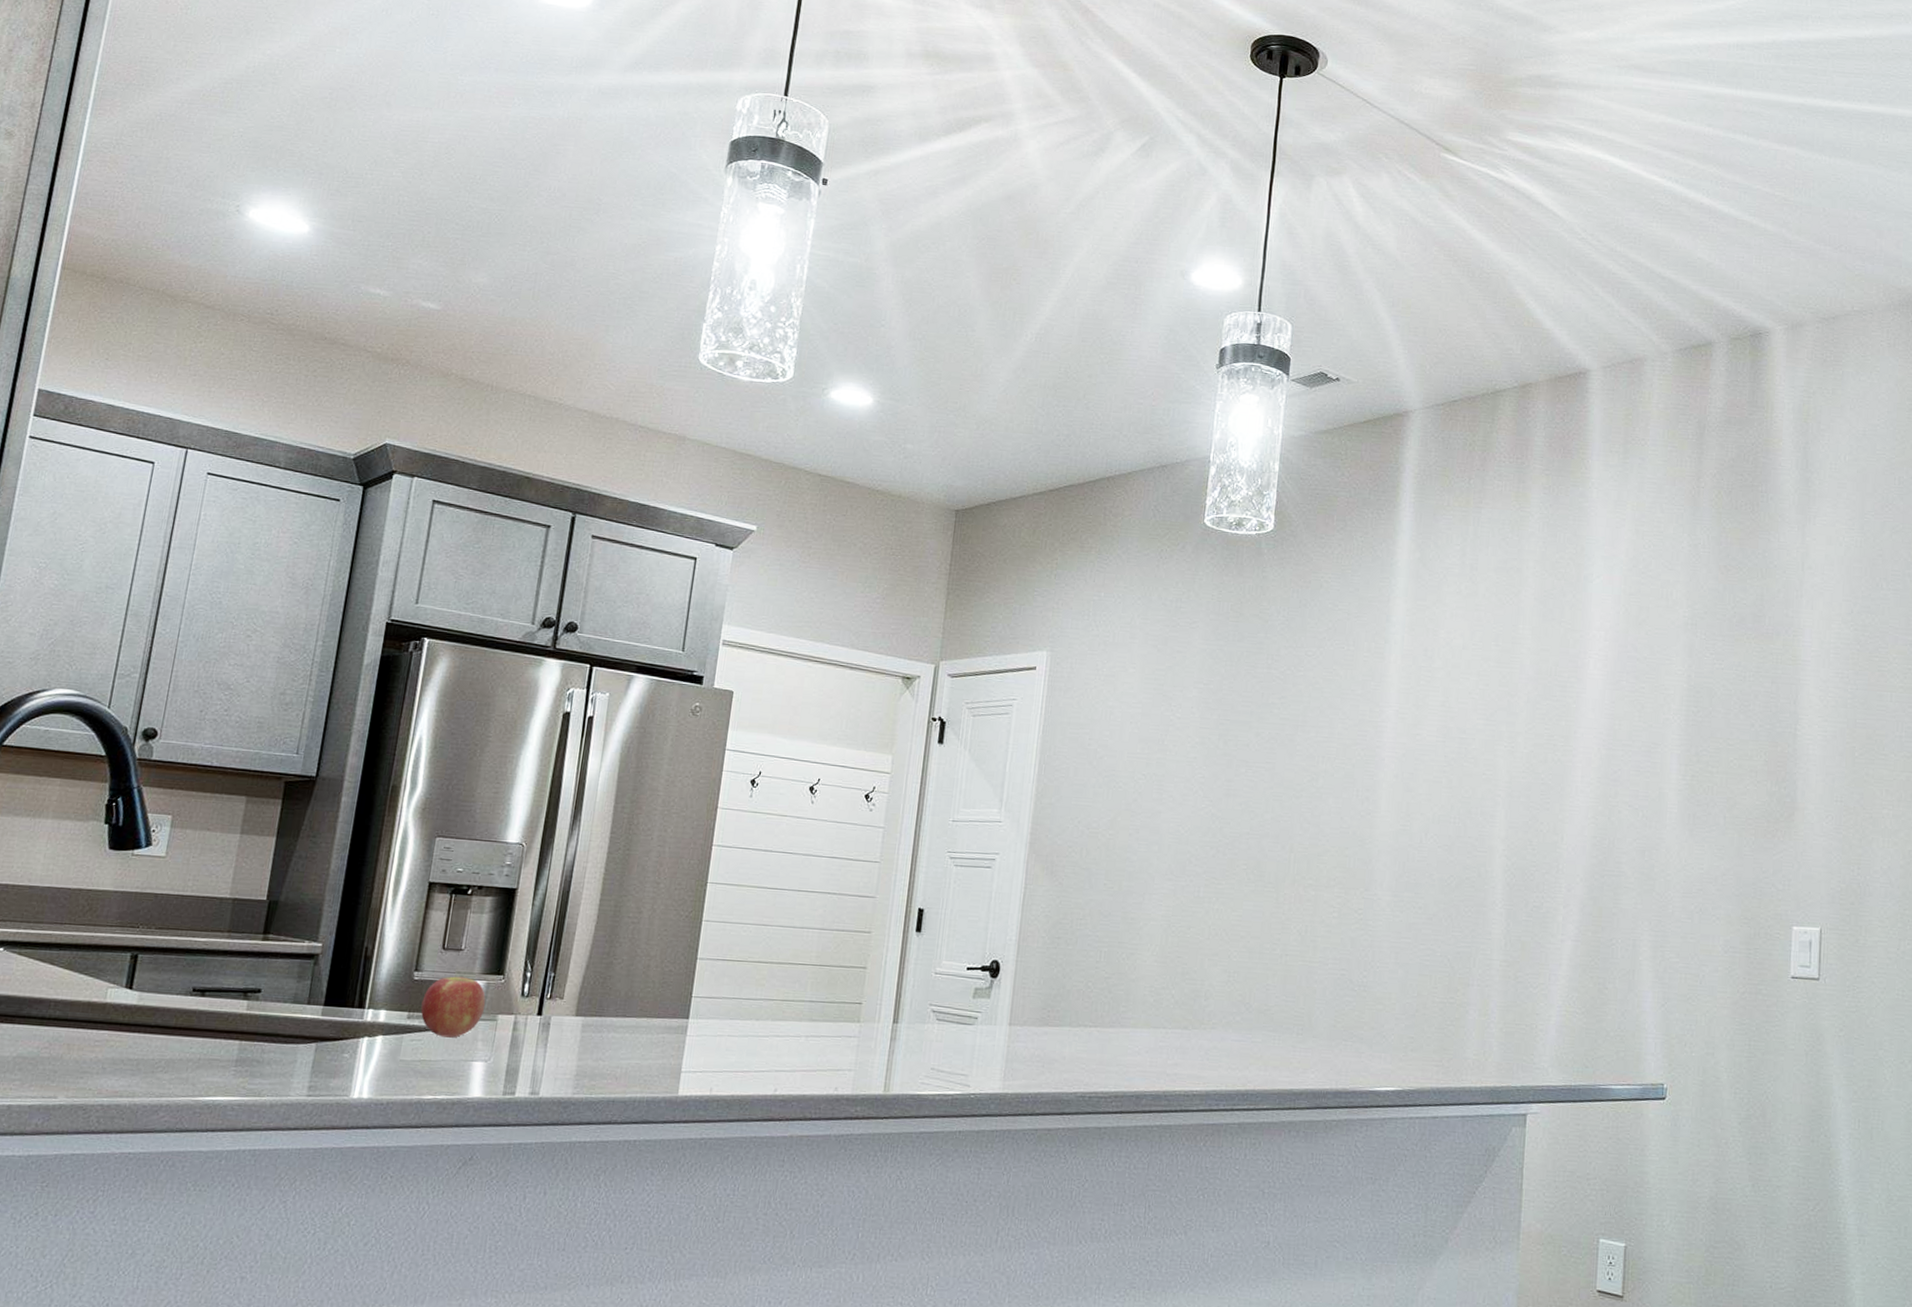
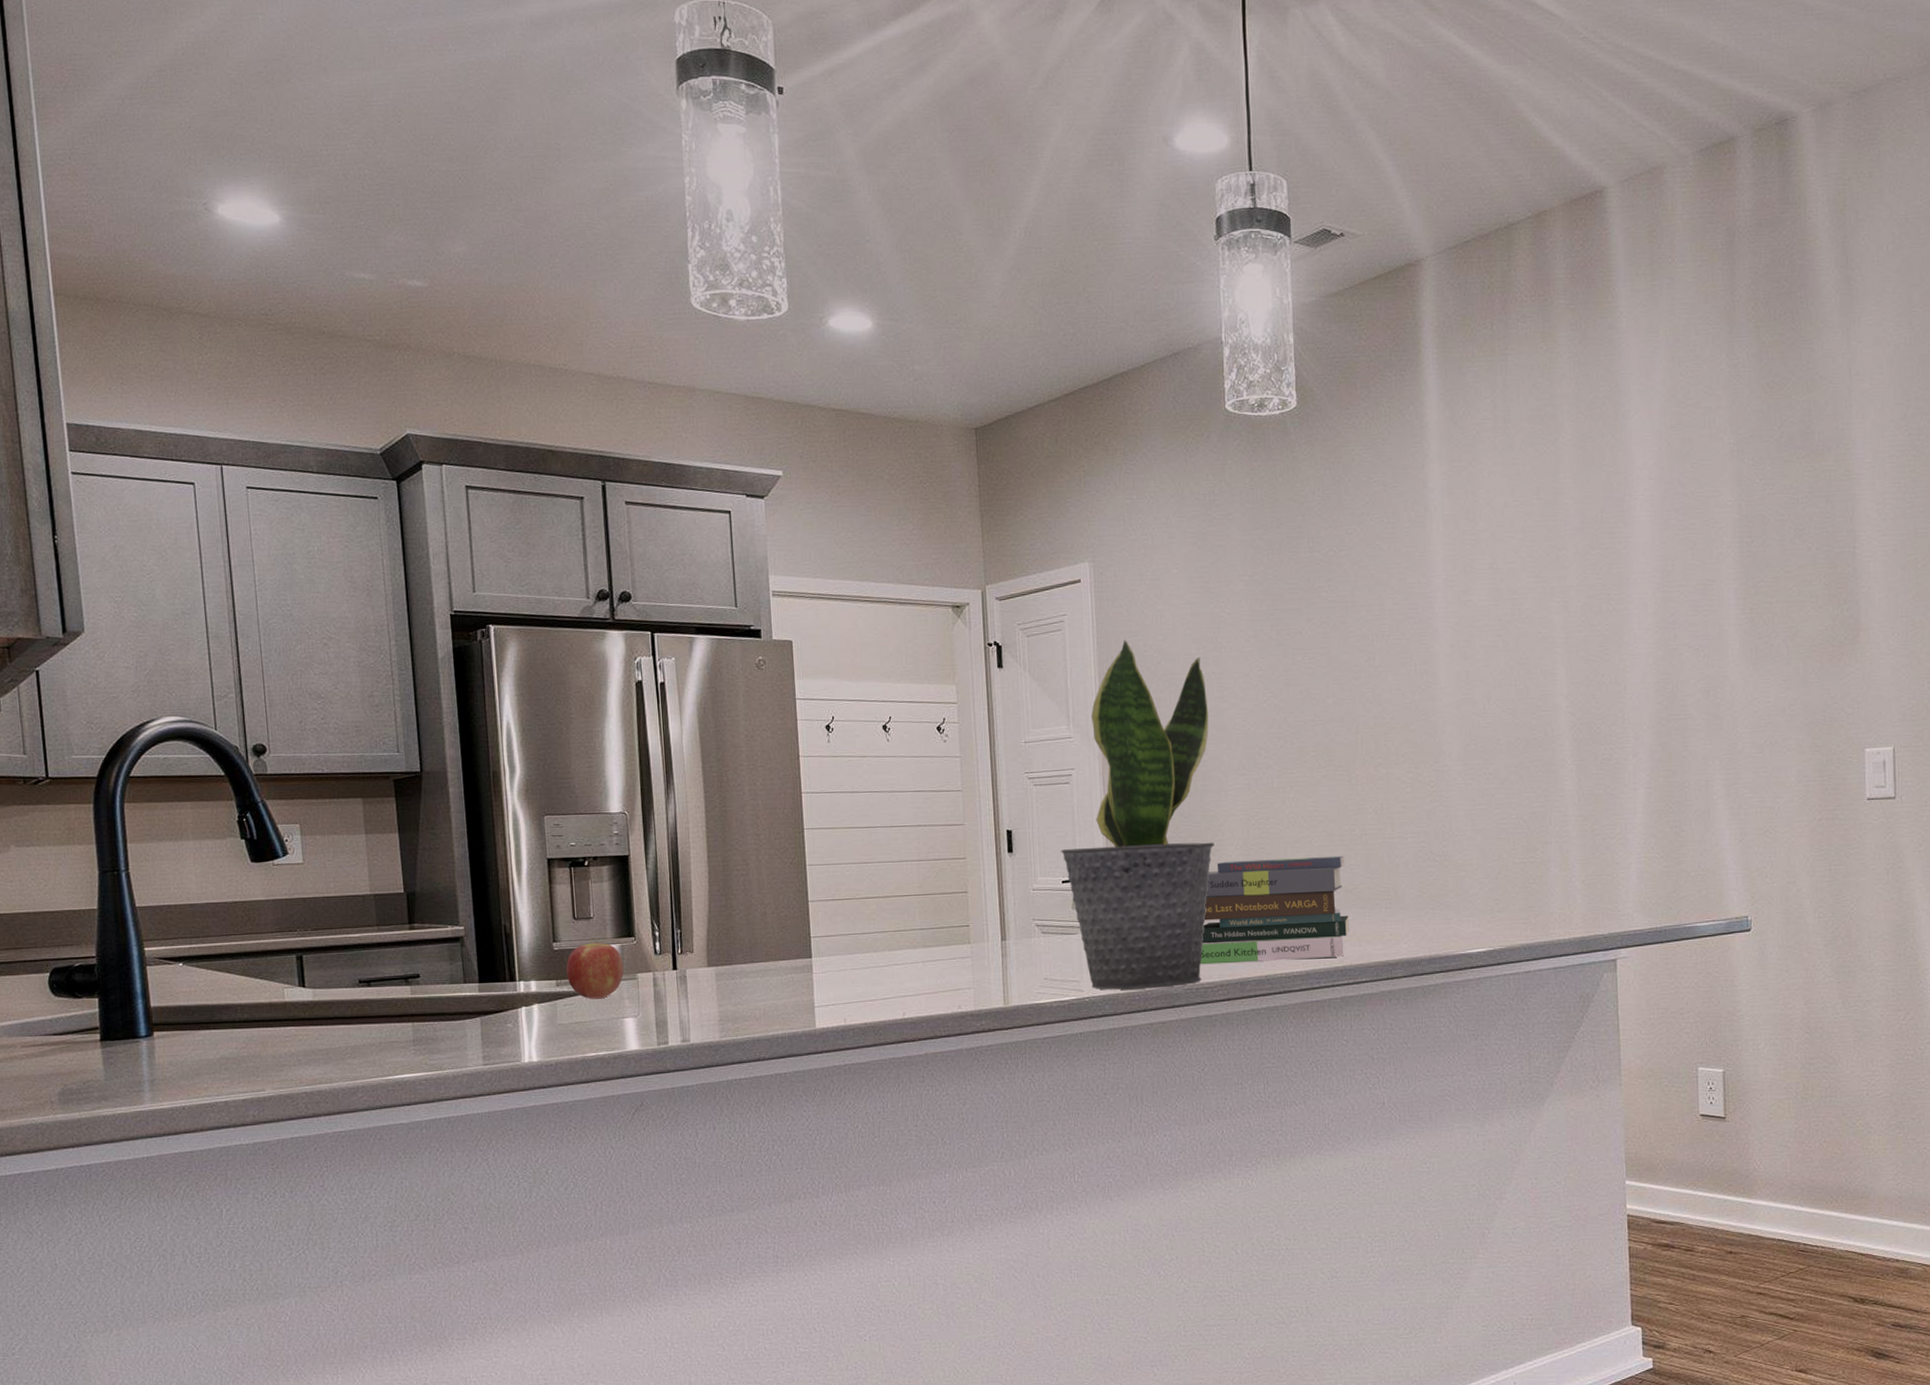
potted plant: none [970,731,1146,1093] -> present [1060,639,1214,990]
books: none [1096,966,1262,1080] -> present [1199,855,1349,965]

